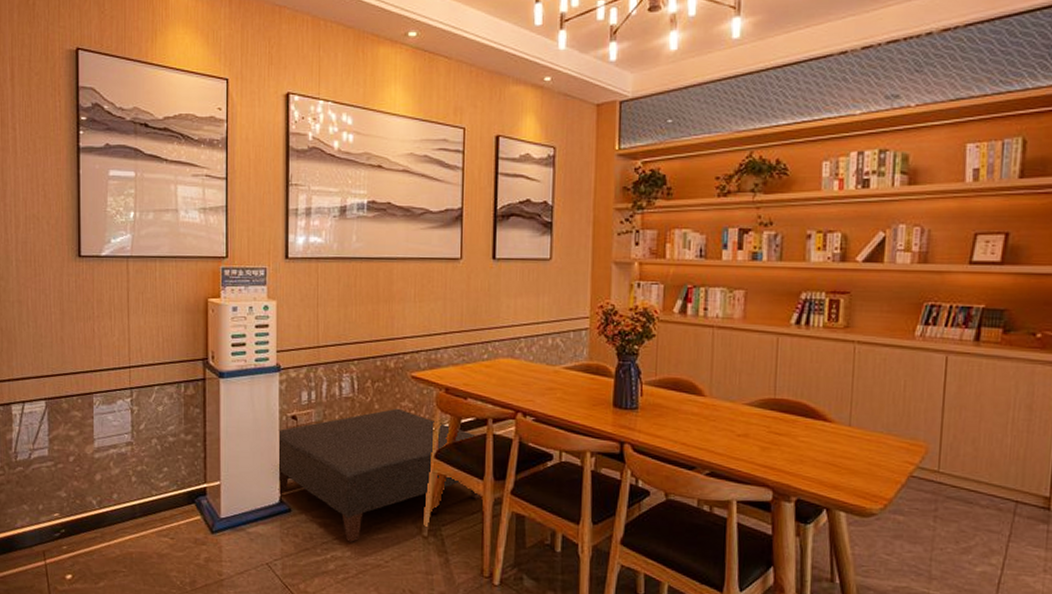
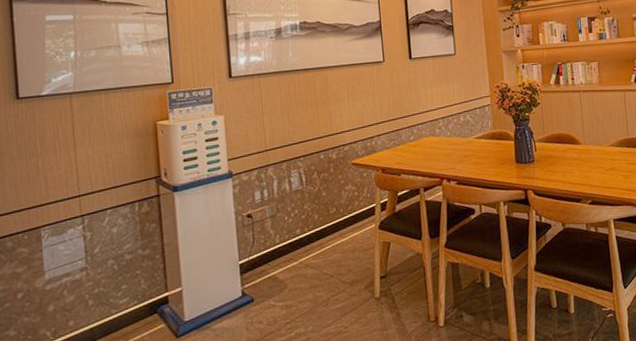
ottoman: present [278,408,480,542] -> none [235,192,420,317]

